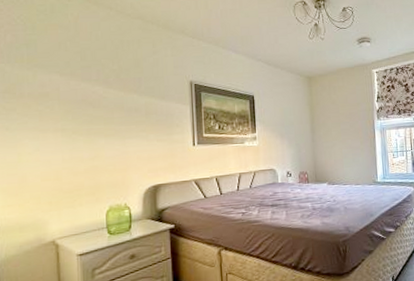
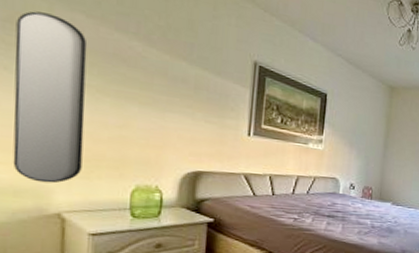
home mirror: none [12,79,67,217] -> present [12,11,88,184]

